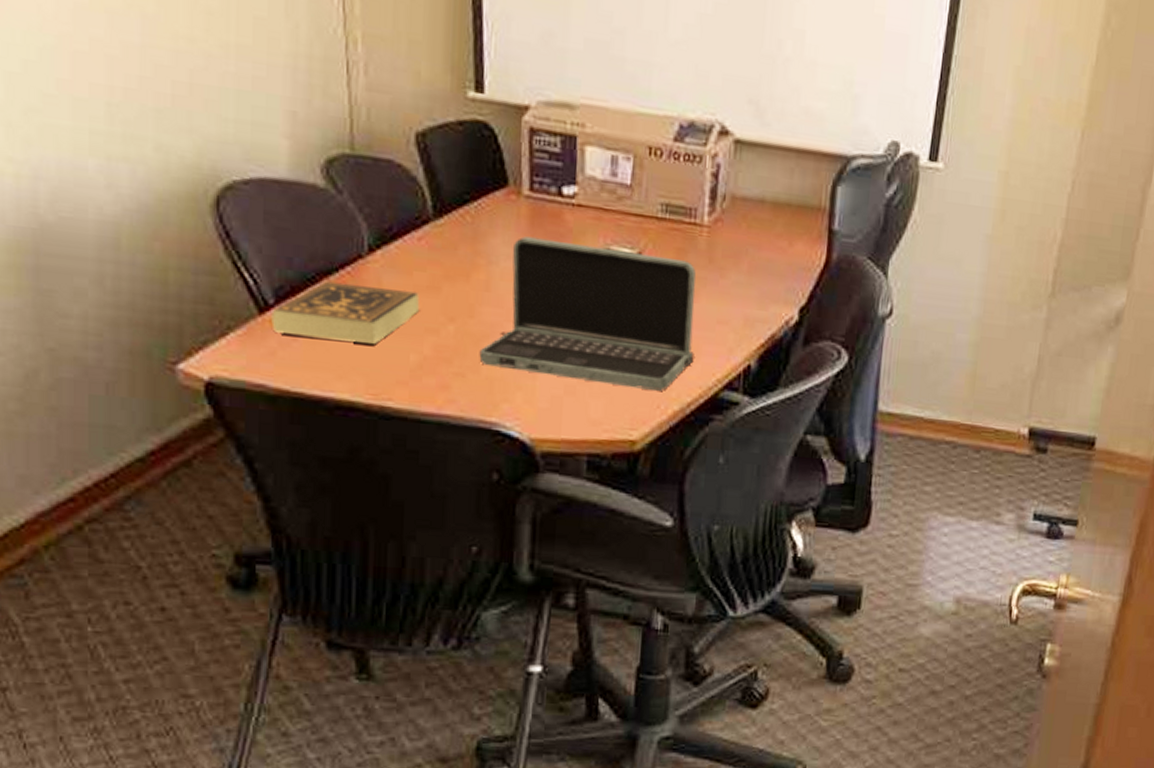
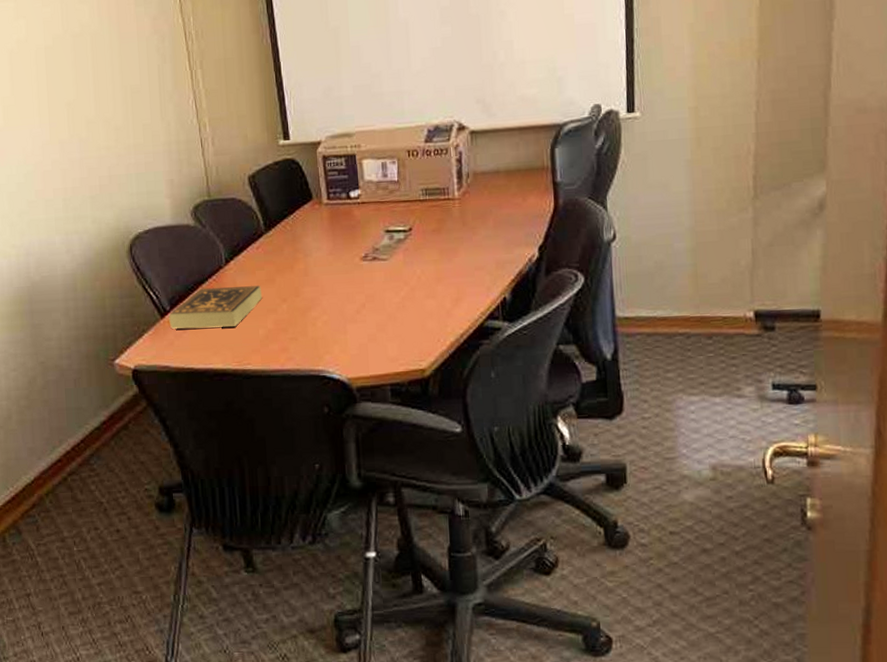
laptop: present [479,236,696,391] -> none [305,227,461,330]

